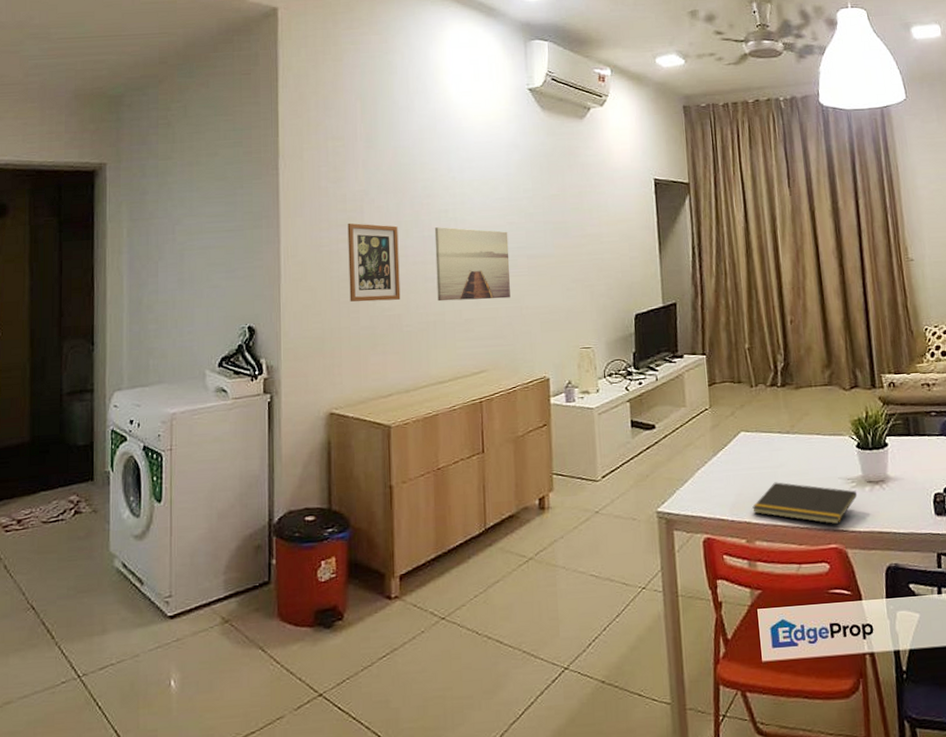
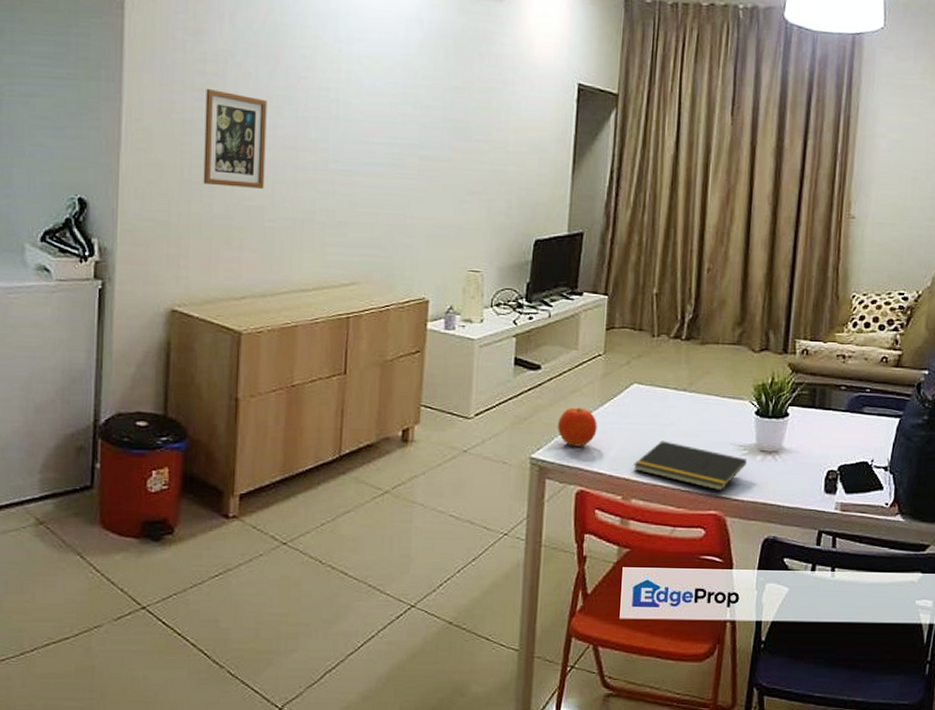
wall art: present [434,227,510,302] -> none [308,108,399,203]
fruit: none [677,459,714,497] -> present [558,407,597,447]

